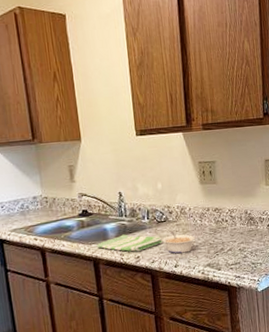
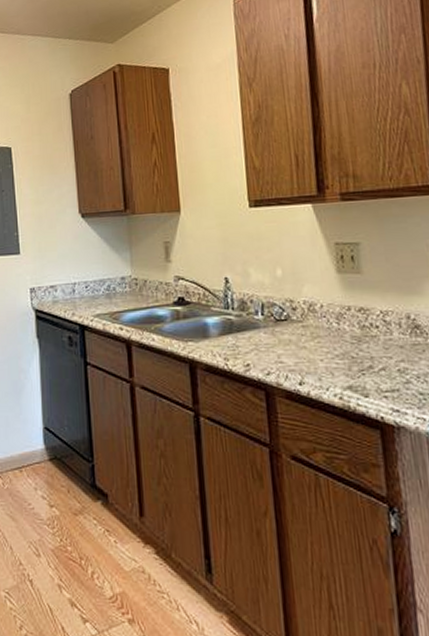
dish towel: present [96,234,163,252] -> none [194,332,283,357]
legume: present [162,231,196,254] -> none [281,335,331,367]

